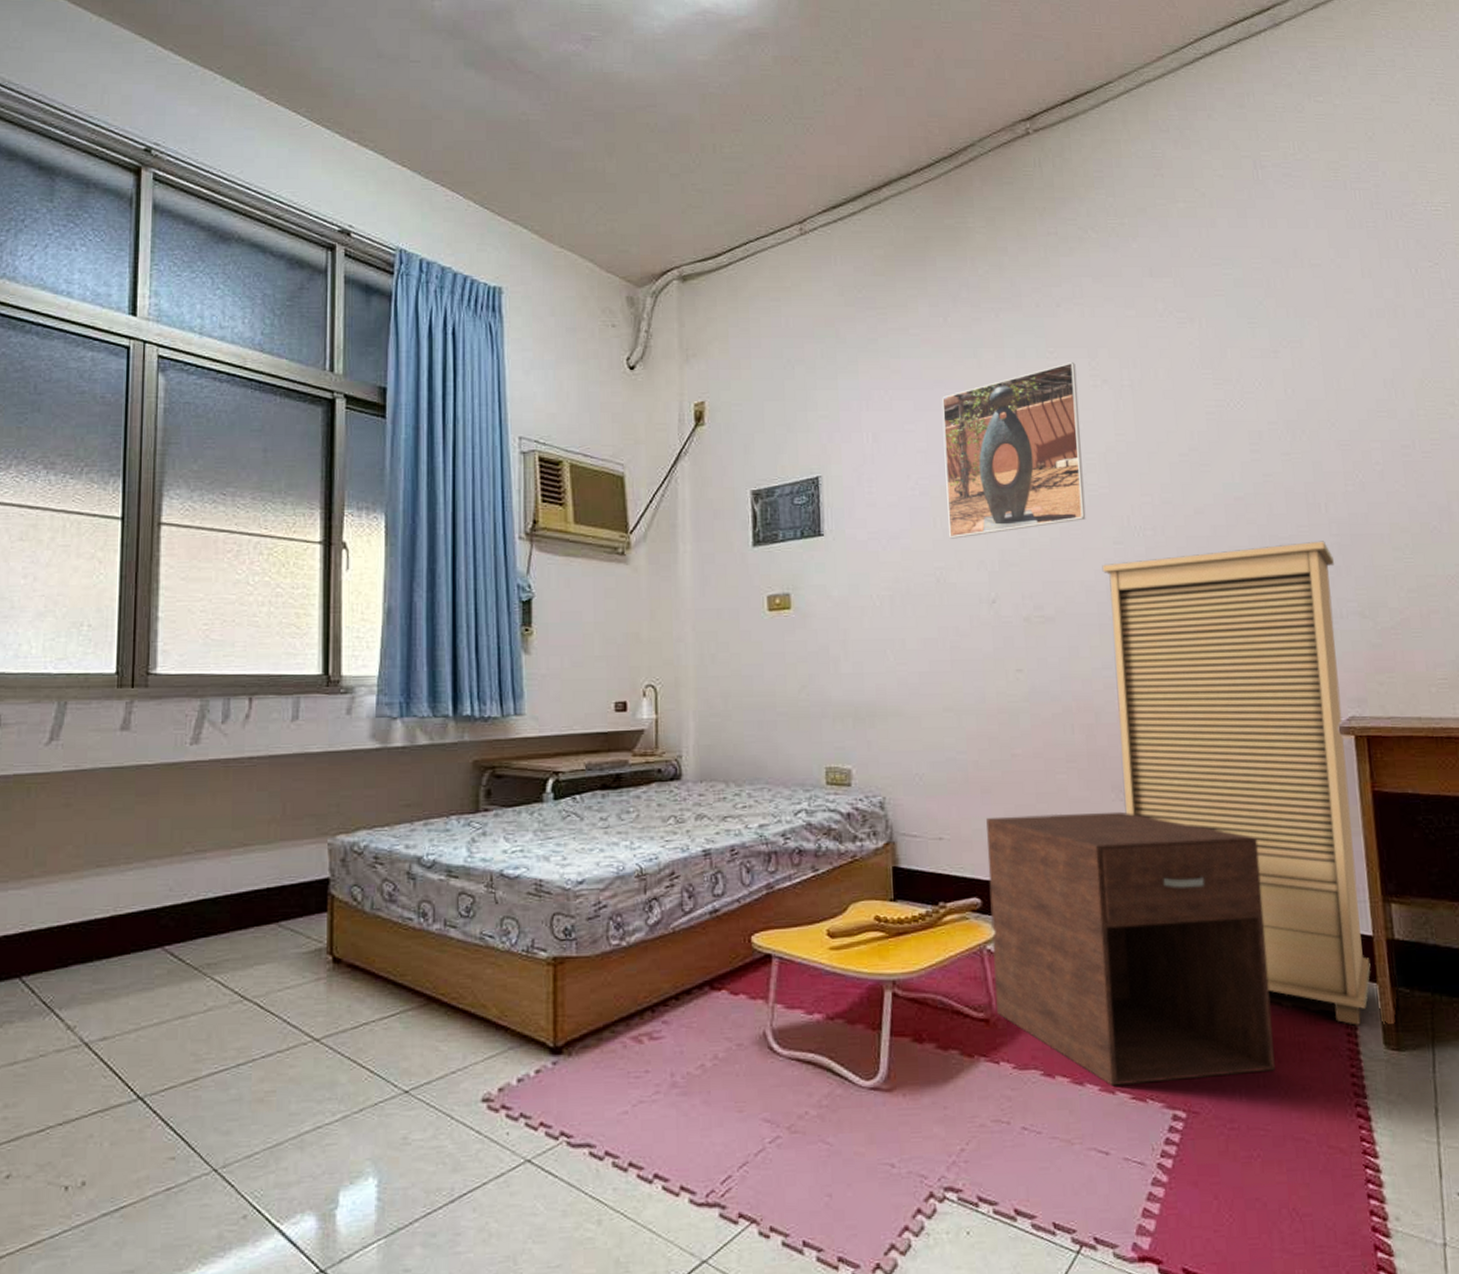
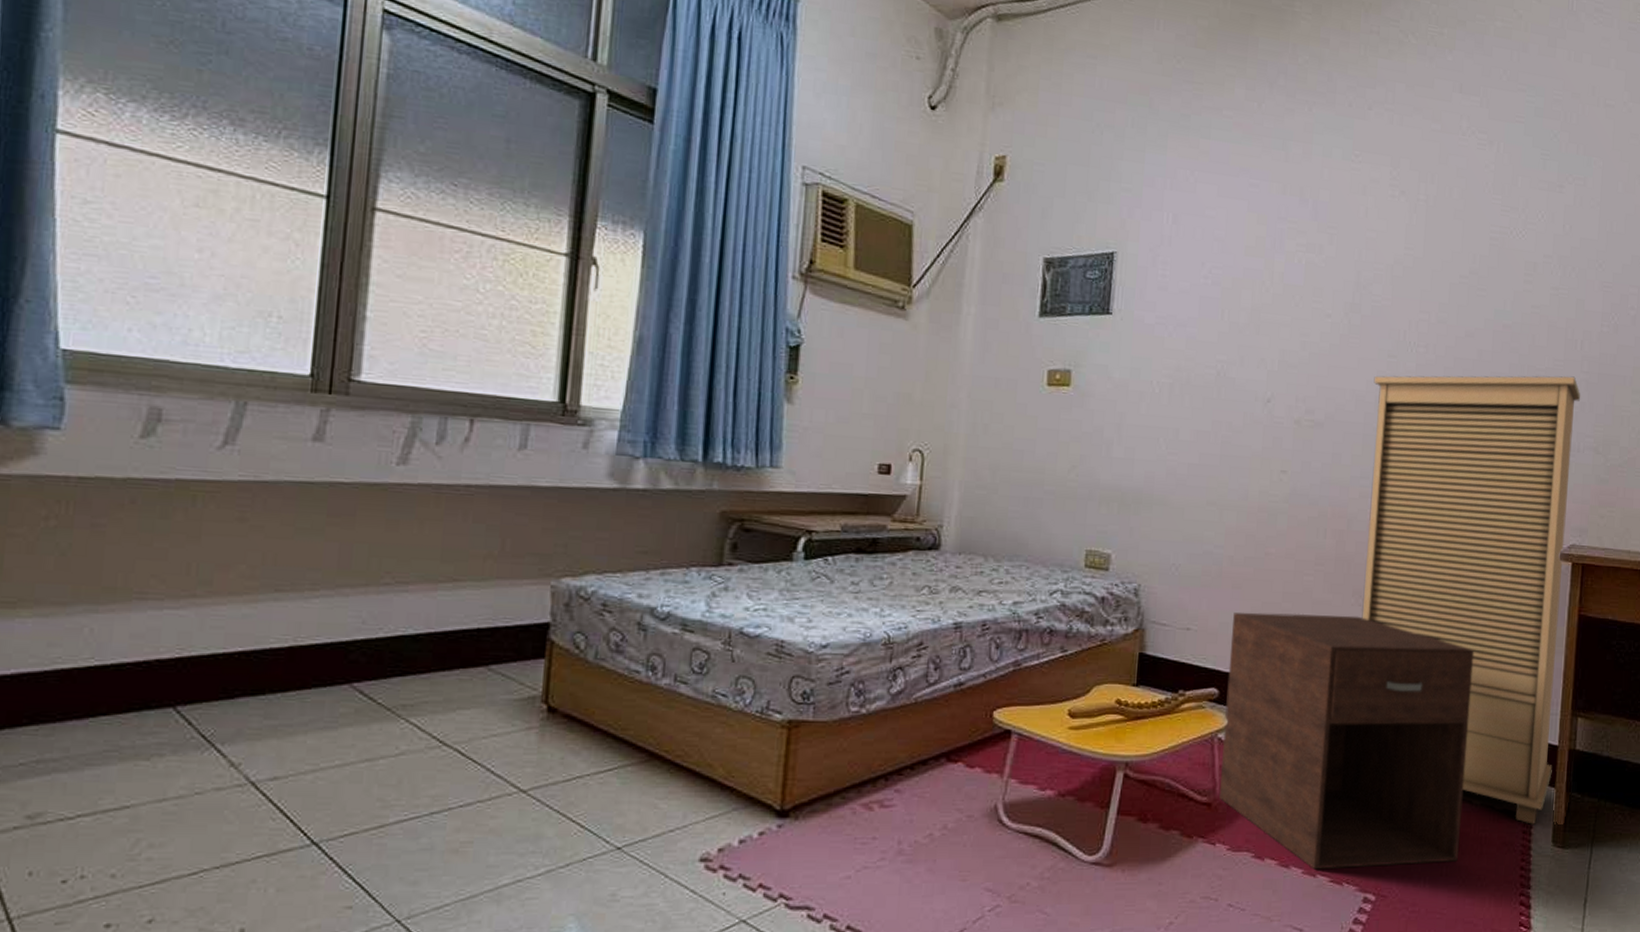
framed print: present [941,361,1086,539] -> none [1235,168,1378,334]

